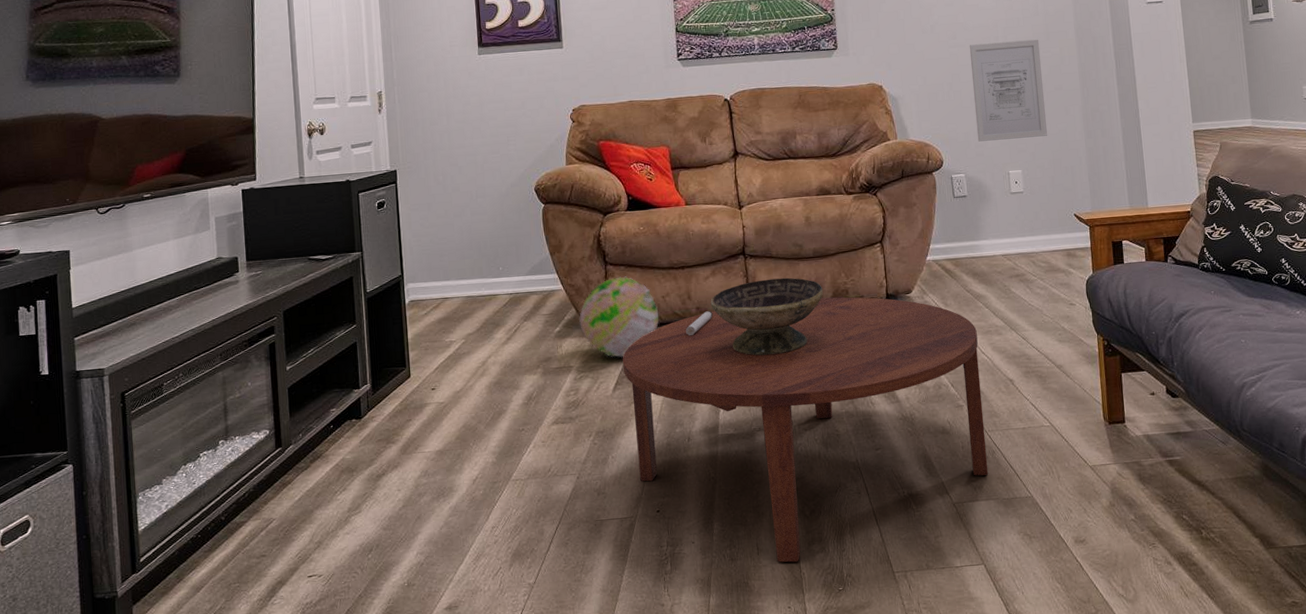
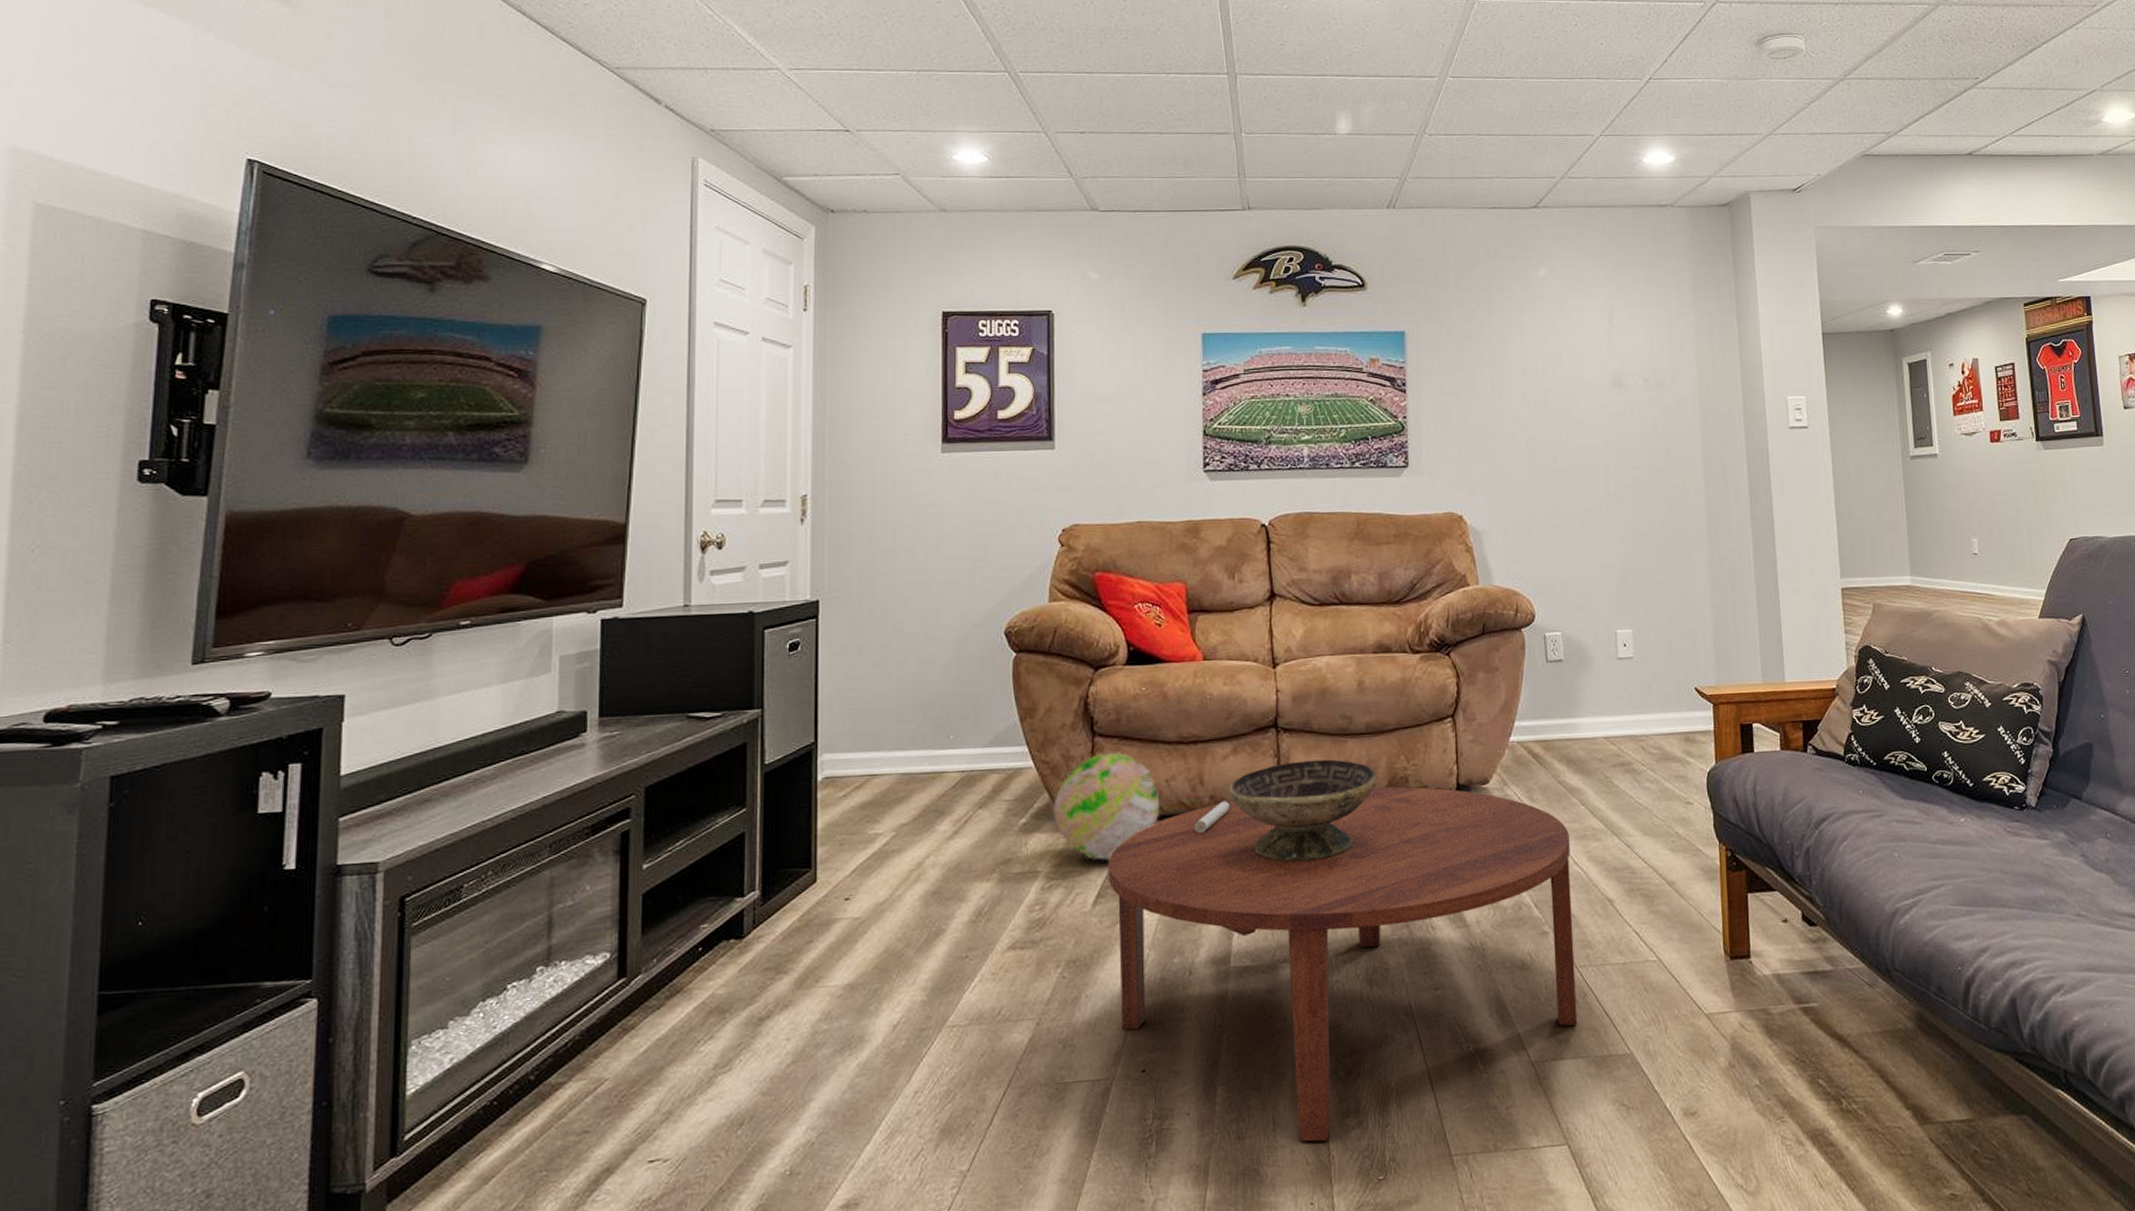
wall art: present [969,39,1048,142] -> none [1572,466,1666,592]

